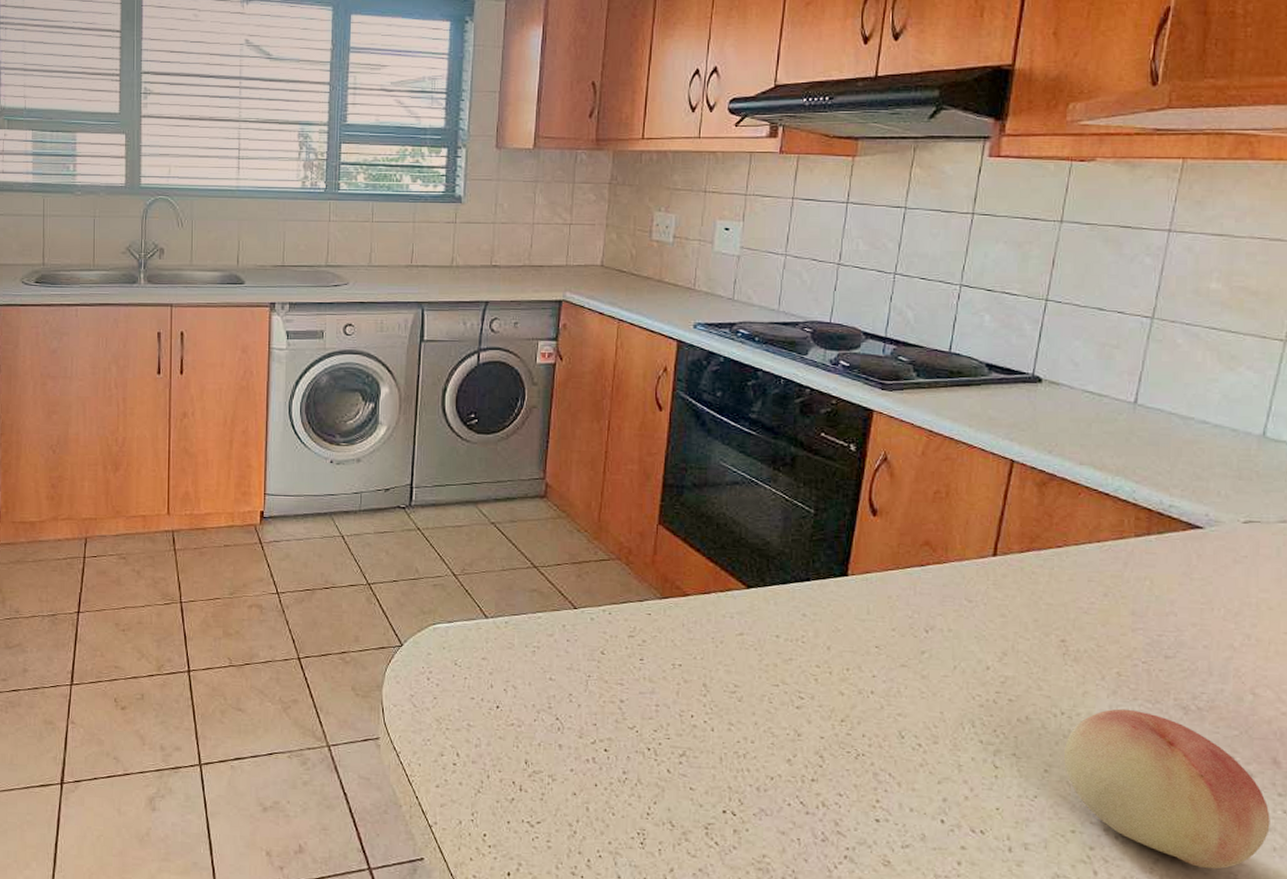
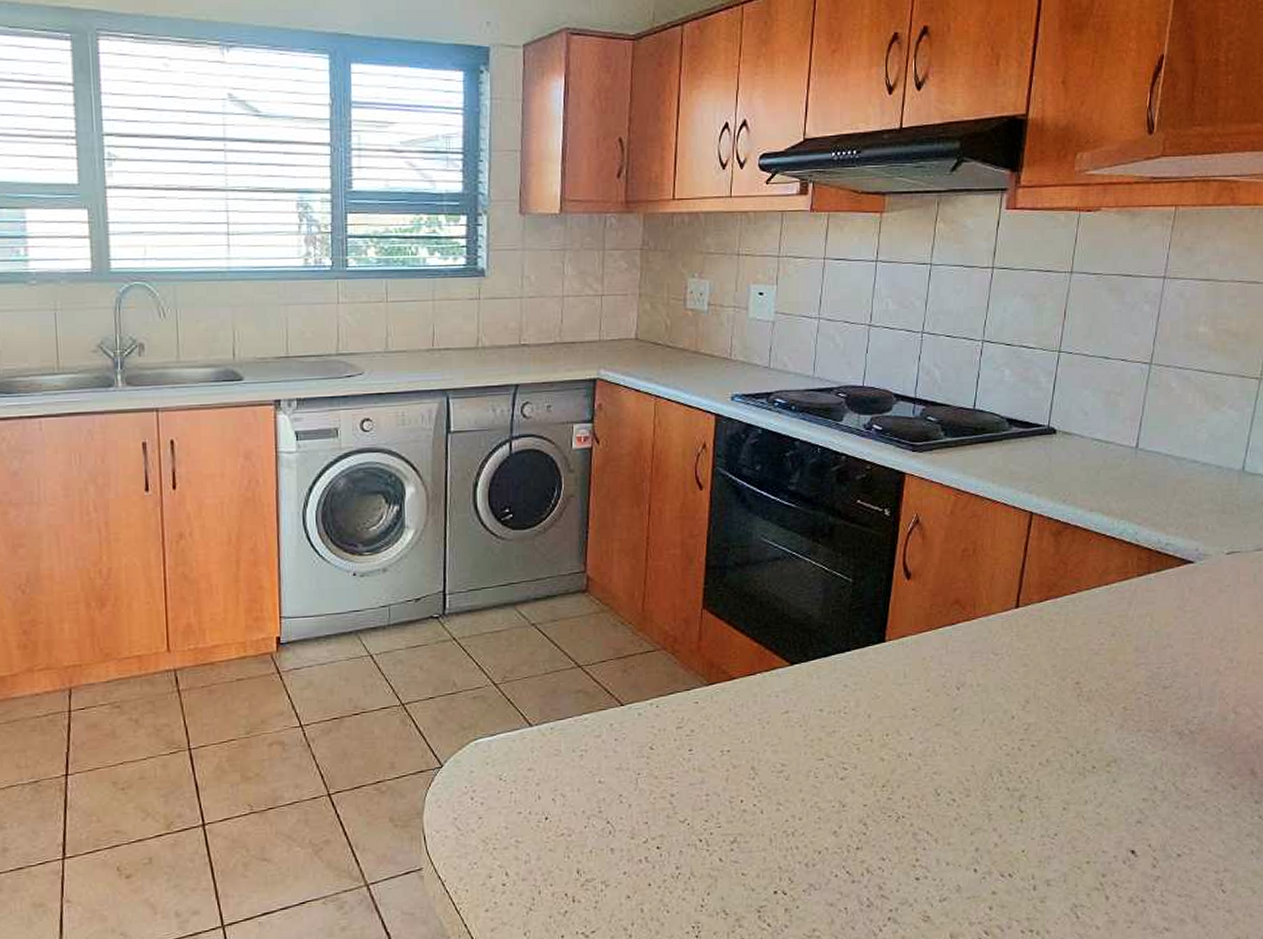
fruit: present [1063,708,1270,870] -> none [1079,740,1249,879]

